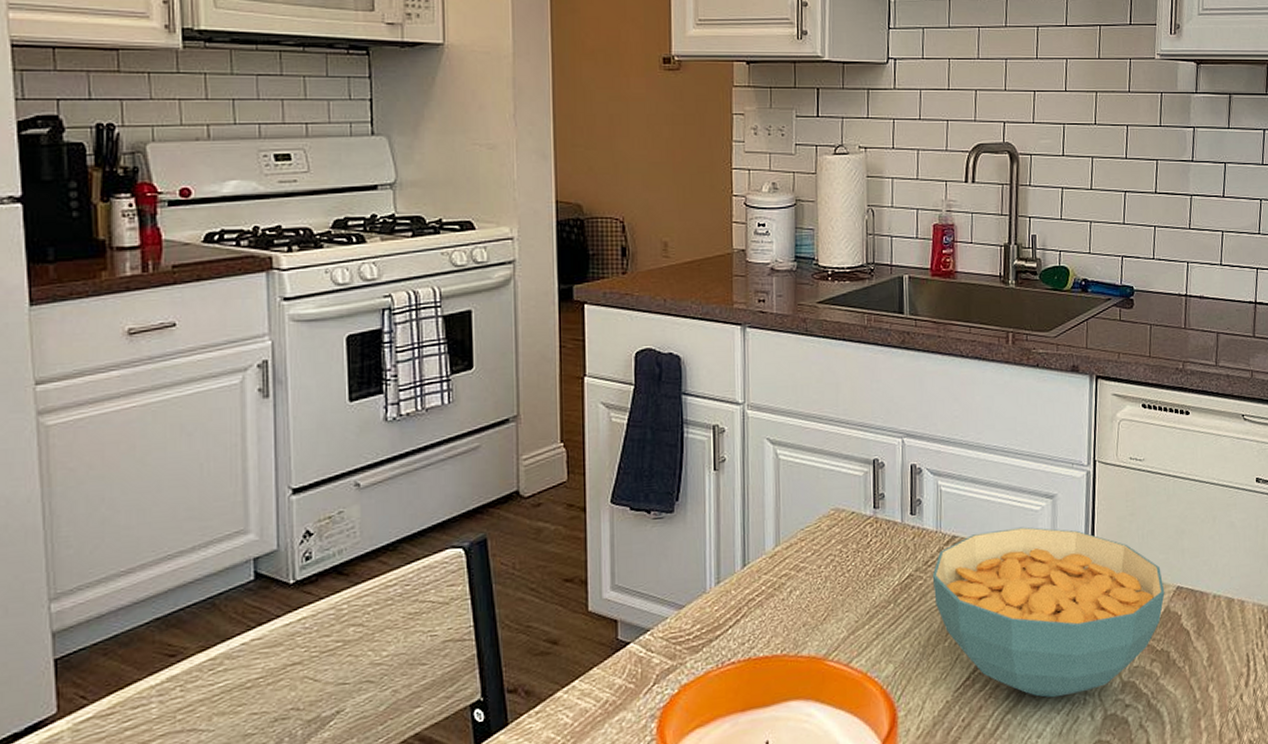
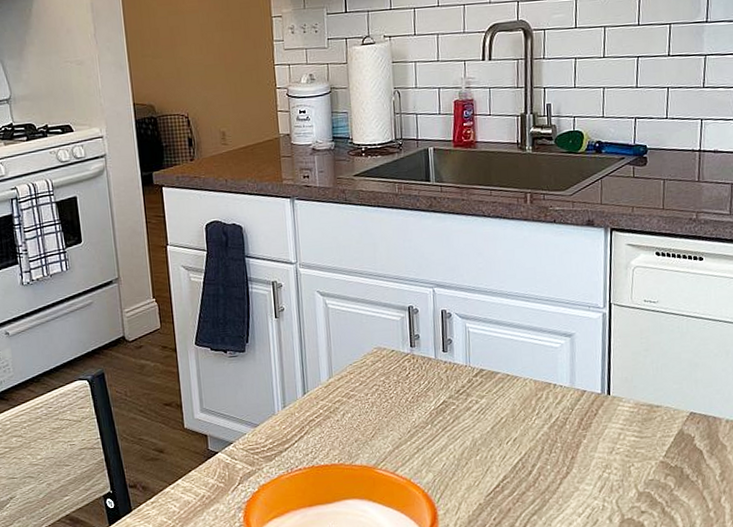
cereal bowl: present [932,527,1165,698] -> none [463,361,679,504]

